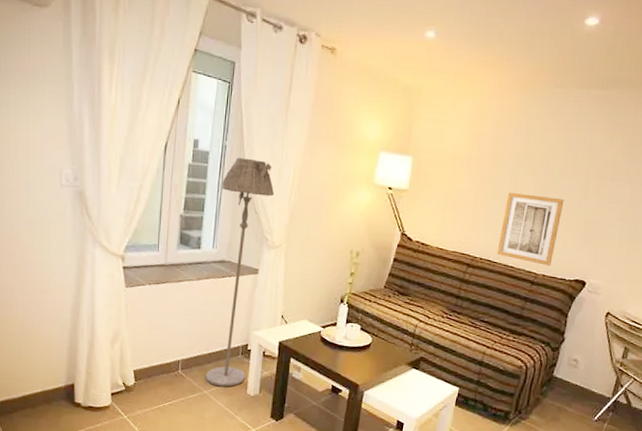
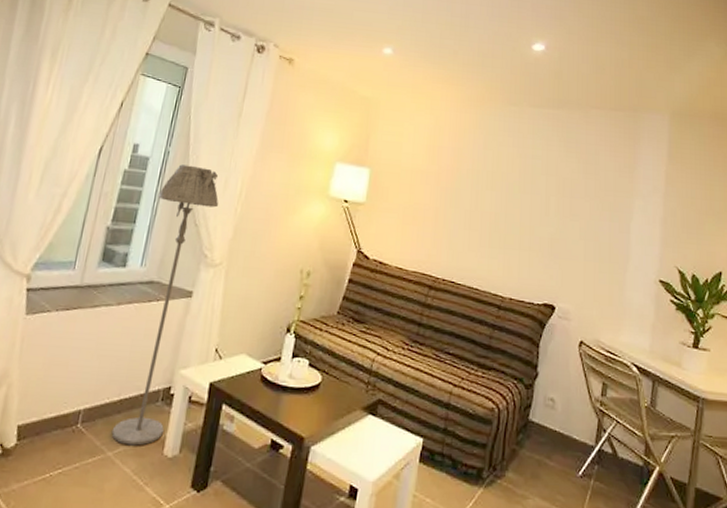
wall art: present [496,192,564,266] -> none [460,207,526,288]

